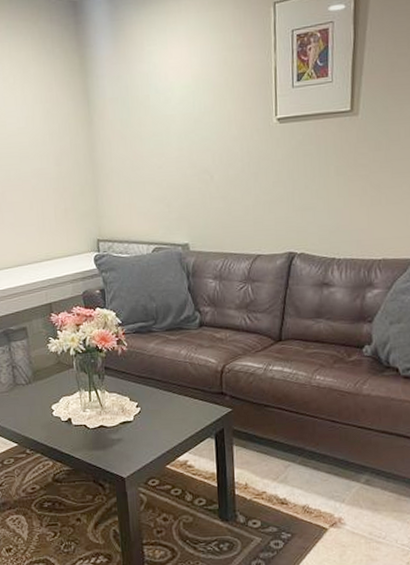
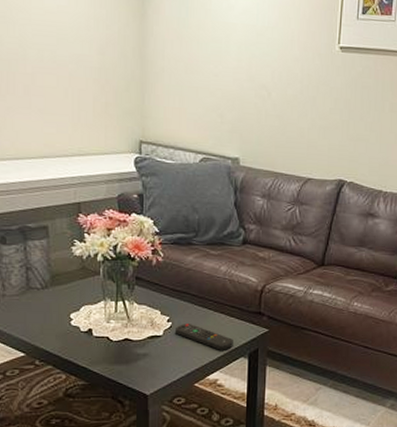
remote control: none [144,407,199,432] -> present [176,322,233,350]

